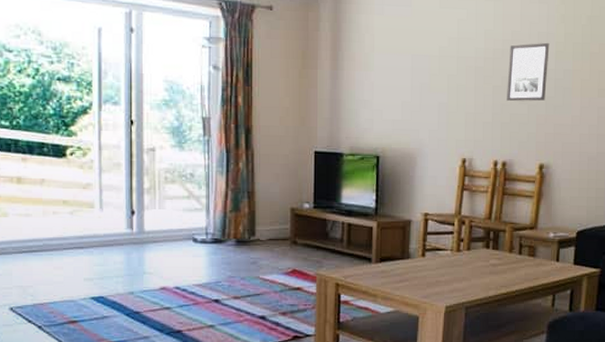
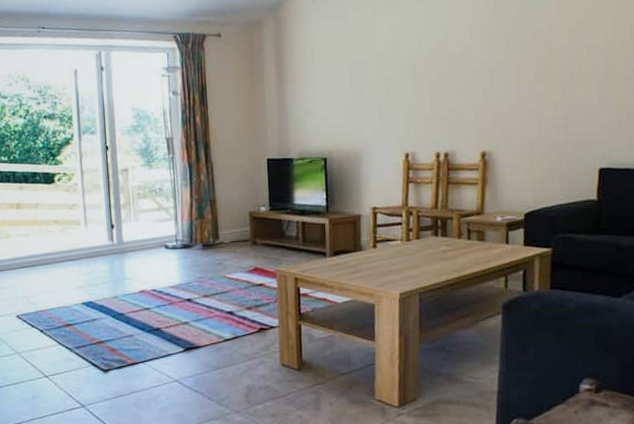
wall art: present [507,42,550,102] -> none [443,36,483,96]

